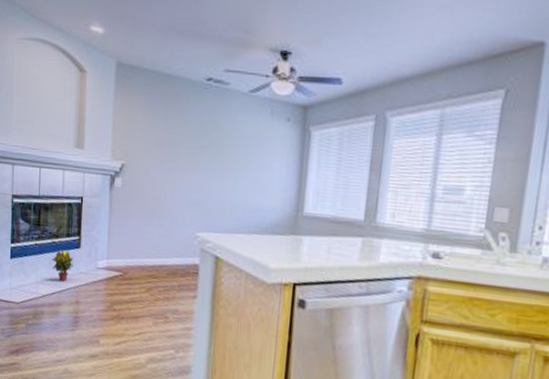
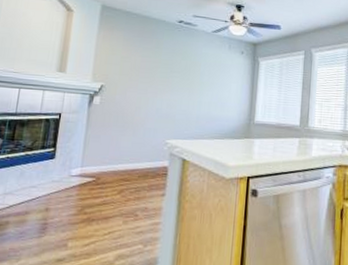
potted plant: present [52,249,74,282] -> none [23,160,47,191]

